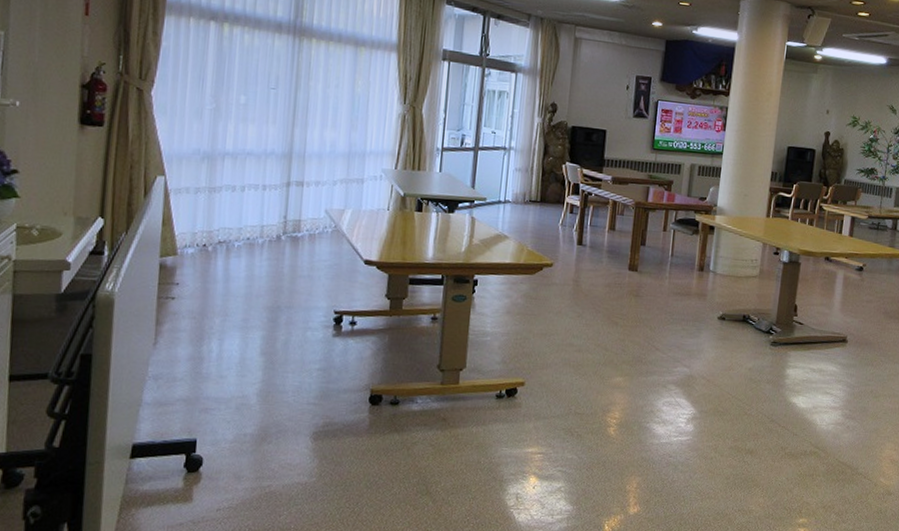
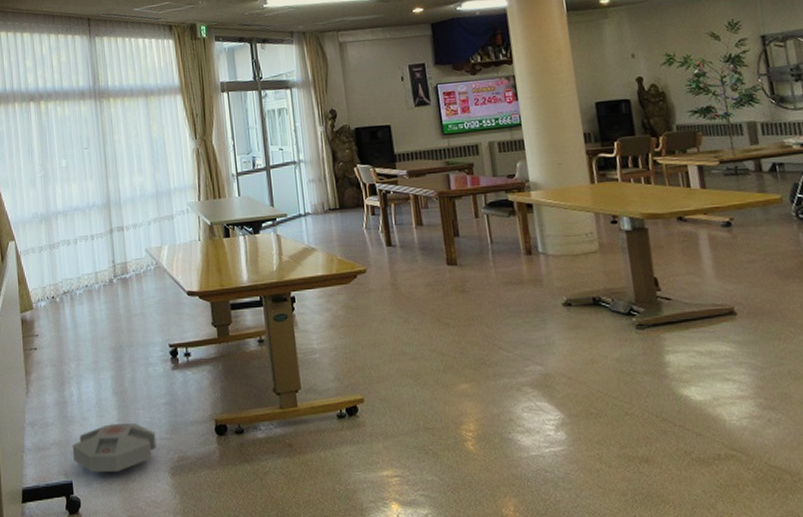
robot vacuum: none [200,385,303,433] -> present [72,423,157,472]

